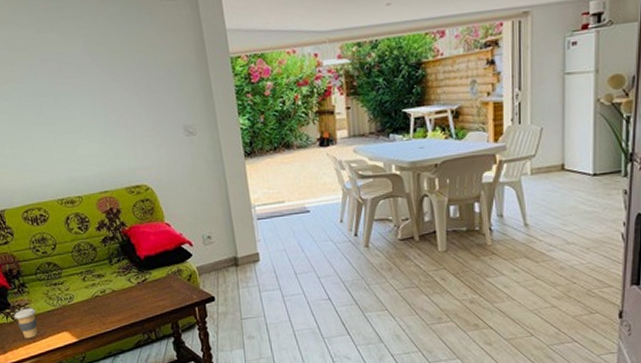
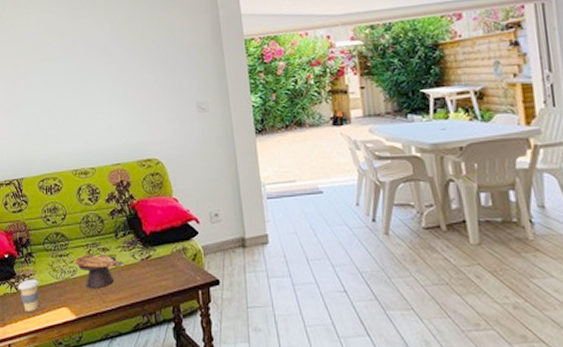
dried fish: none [70,280,120,313] -> present [75,253,124,289]

